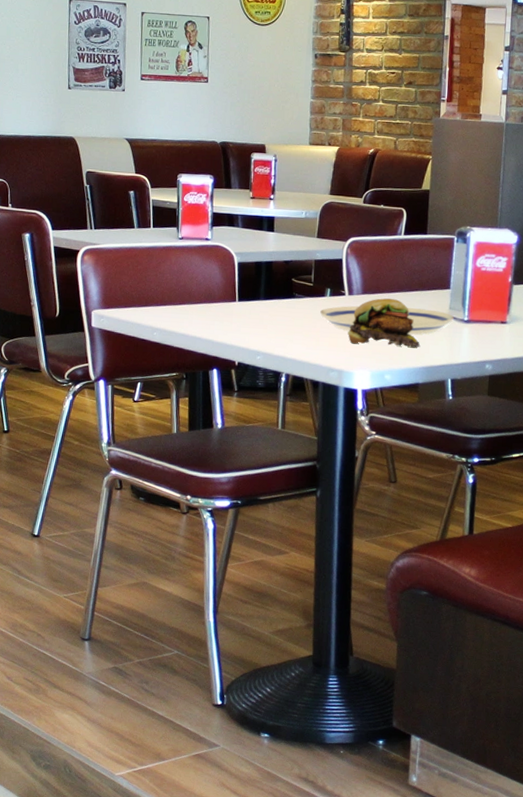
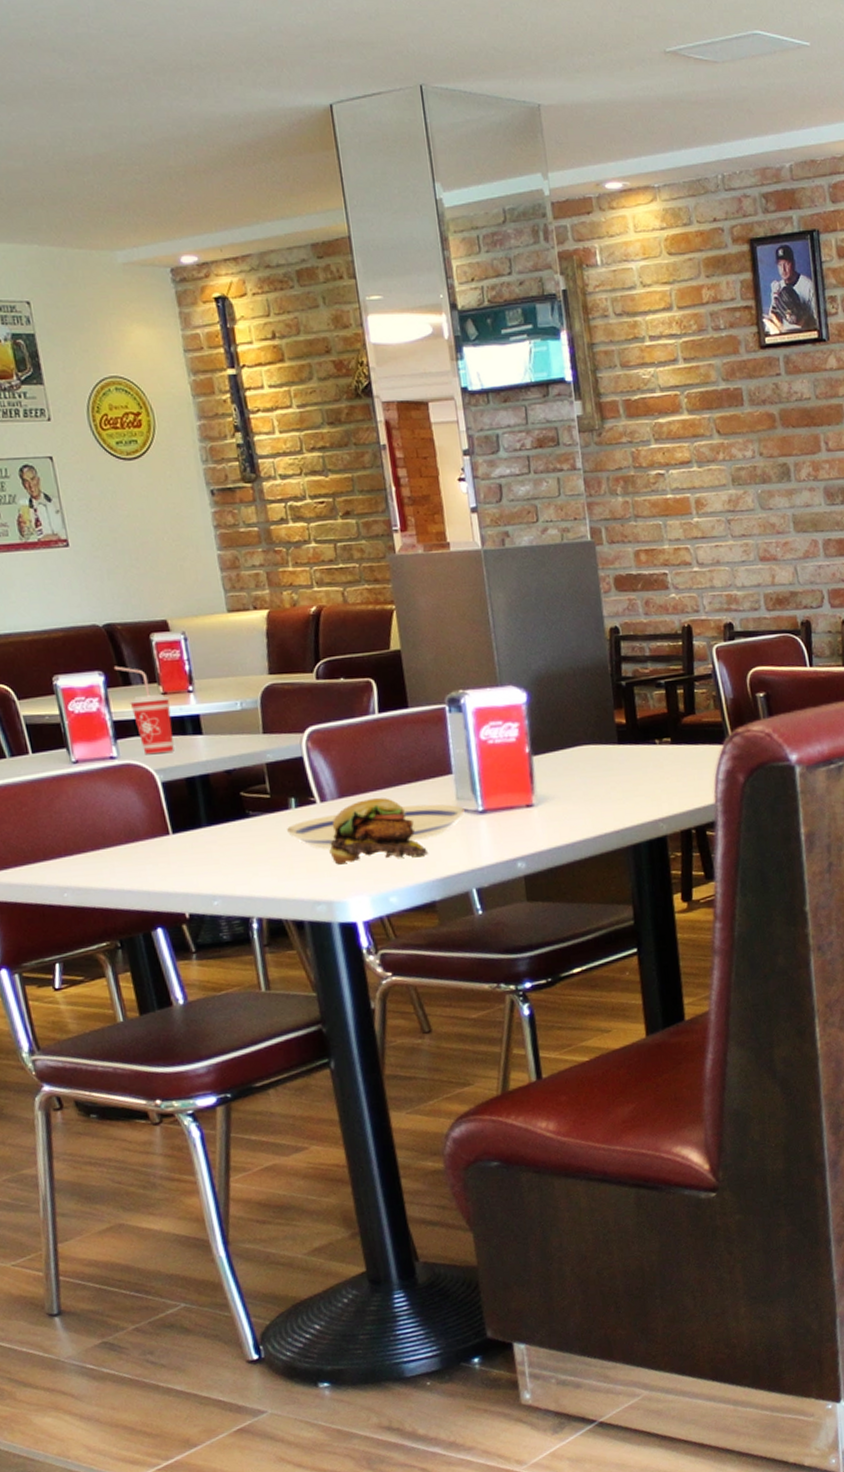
beverage cup: none [221,173,256,241] -> present [113,666,174,755]

